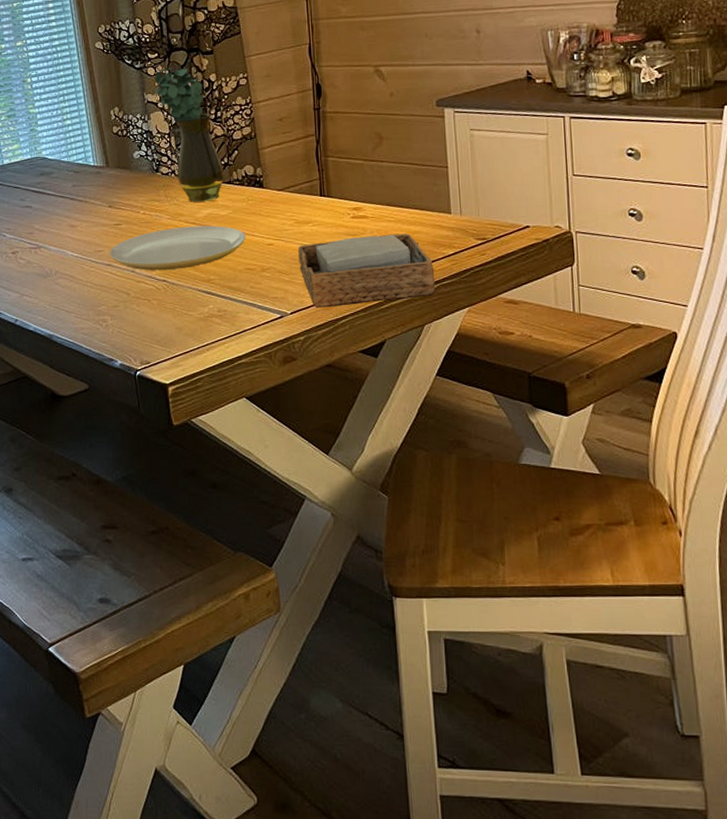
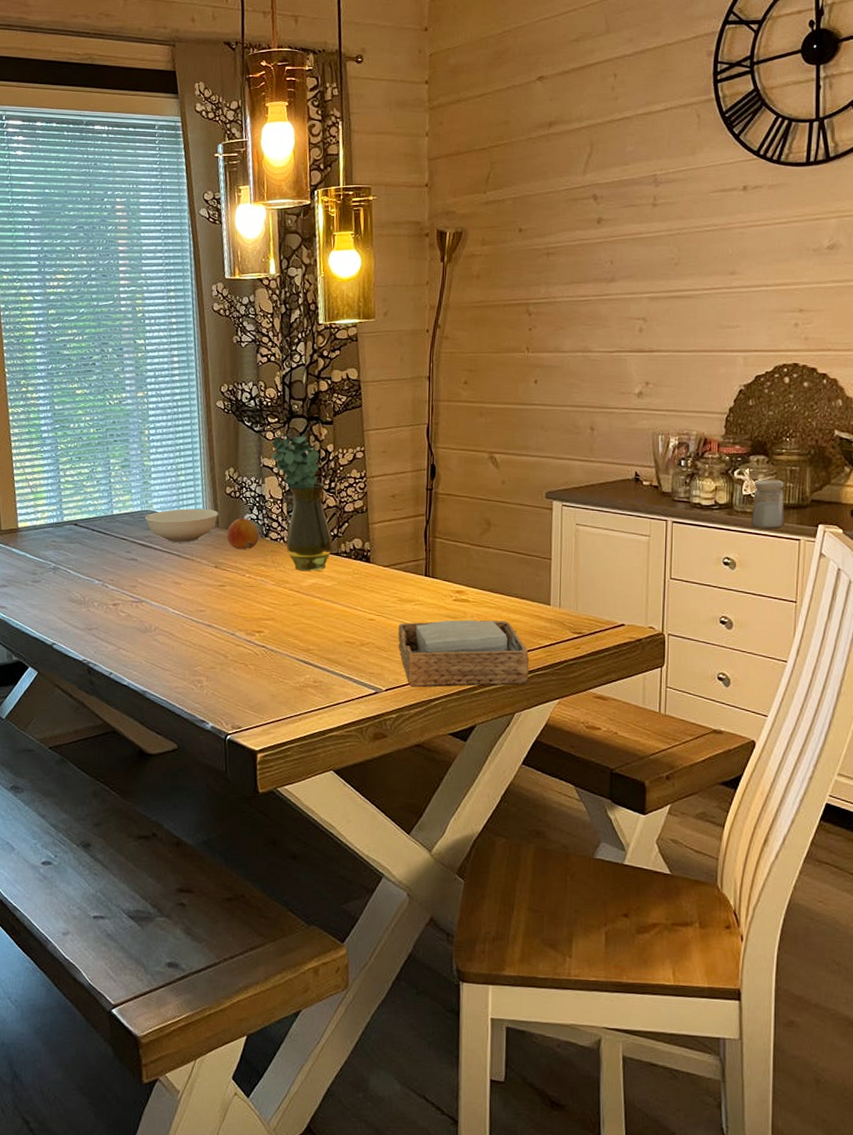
bowl: none [35,150,108,186] -> present [145,508,219,543]
plate: present [110,225,246,270] -> none [211,594,348,636]
fruit: none [118,156,150,188] -> present [227,518,259,550]
salt shaker: none [652,63,689,116] -> present [750,479,785,530]

